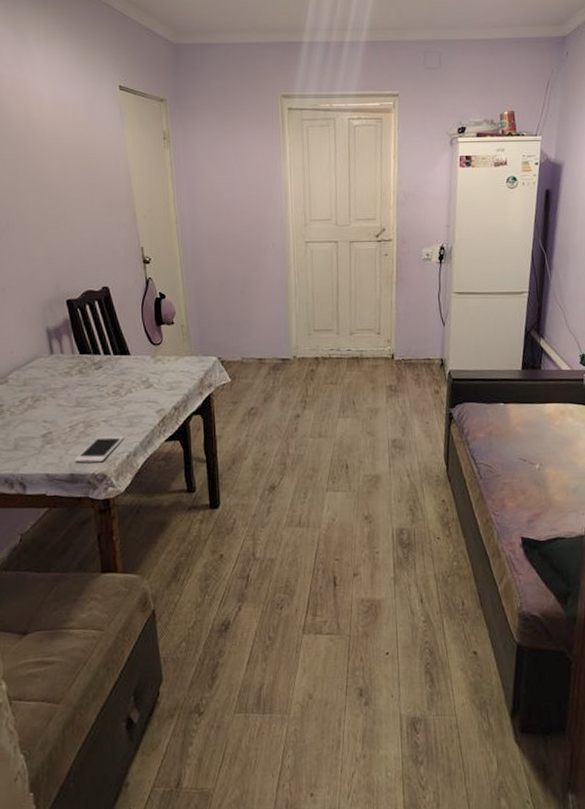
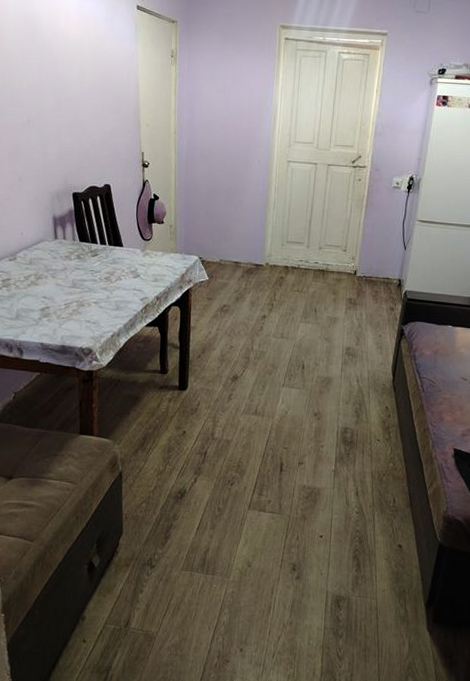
cell phone: present [75,435,124,463] -> none [66,316,110,338]

